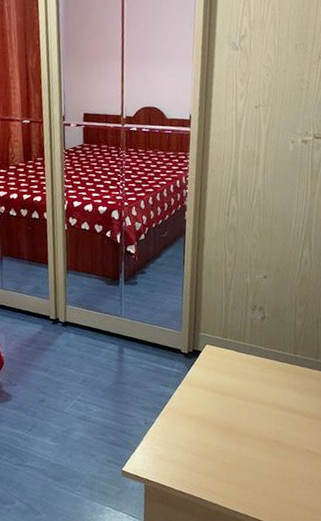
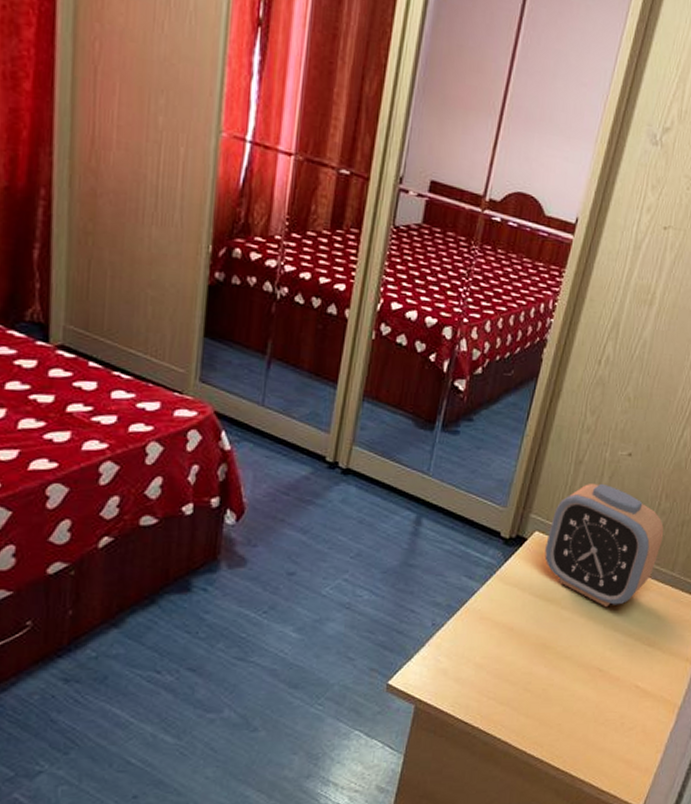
alarm clock: none [215,301,304,394] -> present [544,483,664,608]

